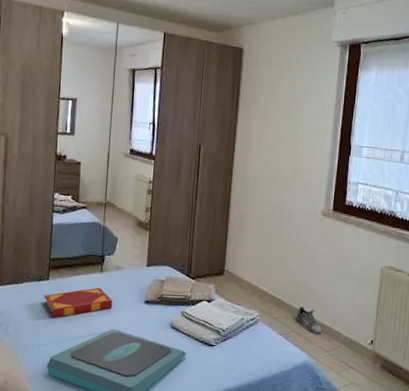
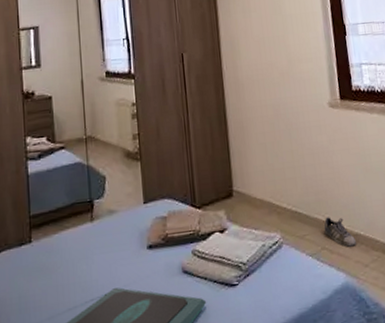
hardback book: present [43,287,113,319] -> none [27,239,111,290]

